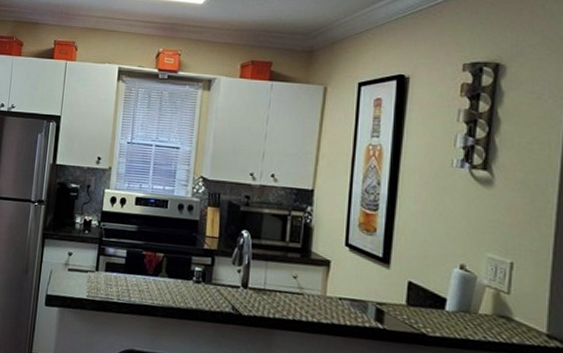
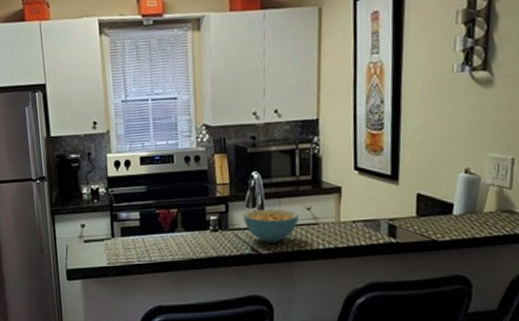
cereal bowl: none [227,268,284,306] -> present [243,209,299,243]

